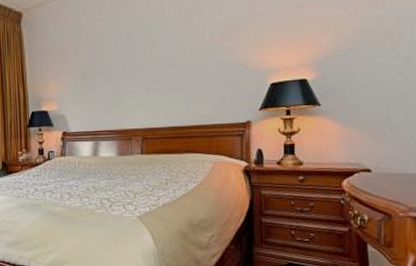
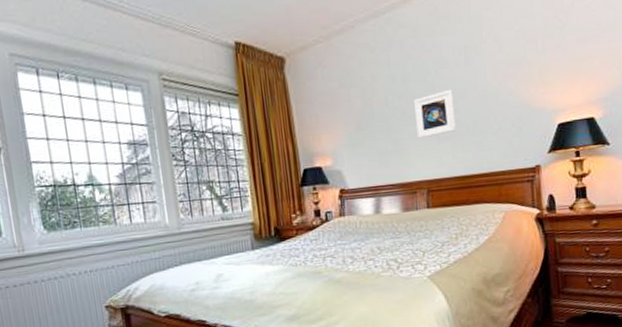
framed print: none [135,48,173,91] -> present [414,90,456,139]

